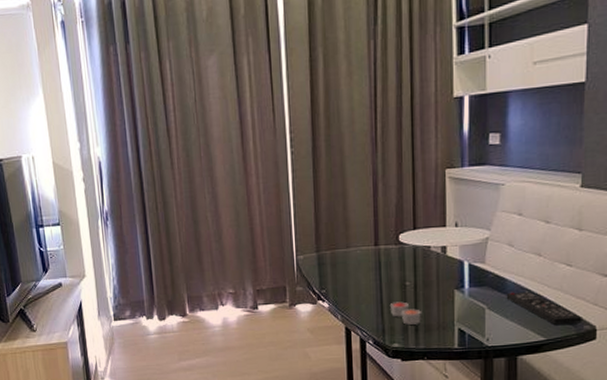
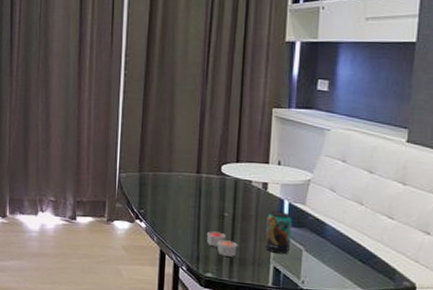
beverage can: none [448,273,474,316] -> present [265,211,292,255]
remote control: present [506,291,582,325] -> none [325,237,402,279]

